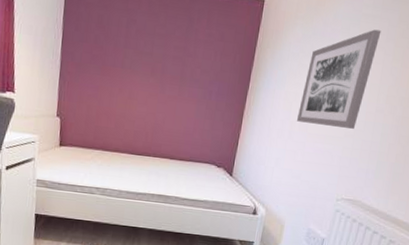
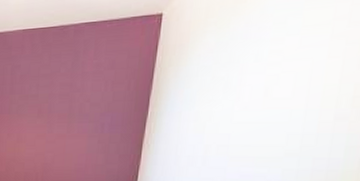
wall art: present [296,29,382,129] -> none [212,14,339,145]

